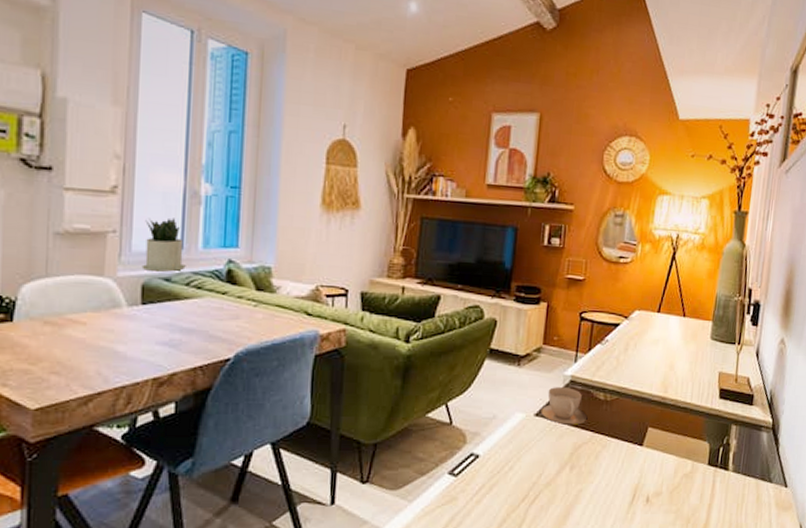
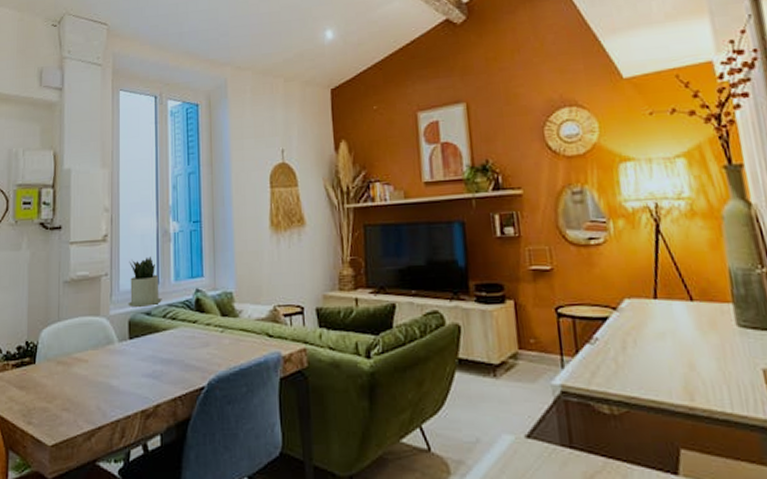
teacup: present [541,387,588,425] -> none [532,400,594,448]

